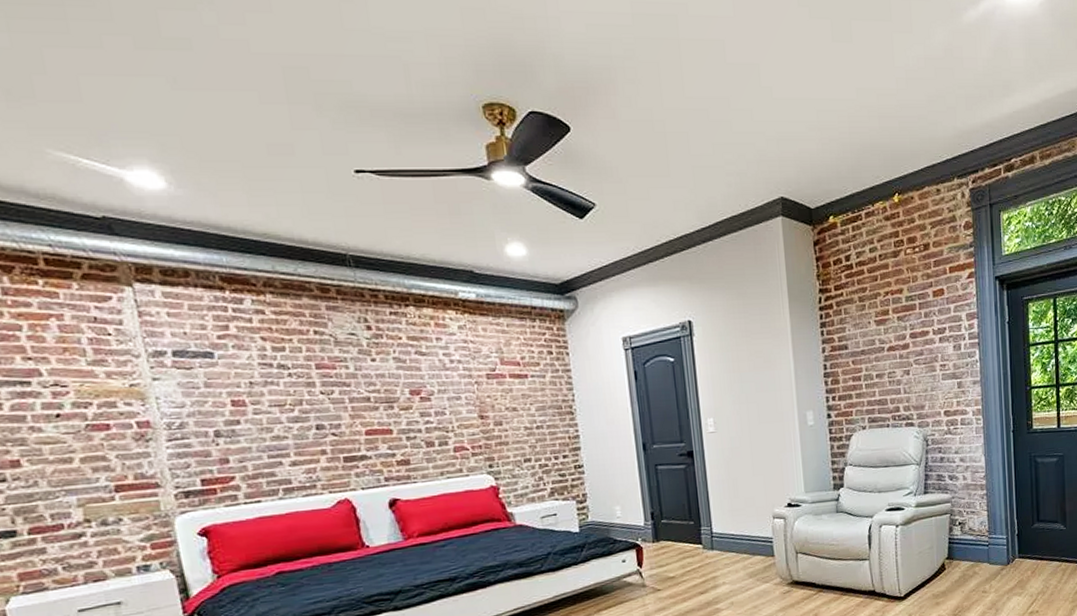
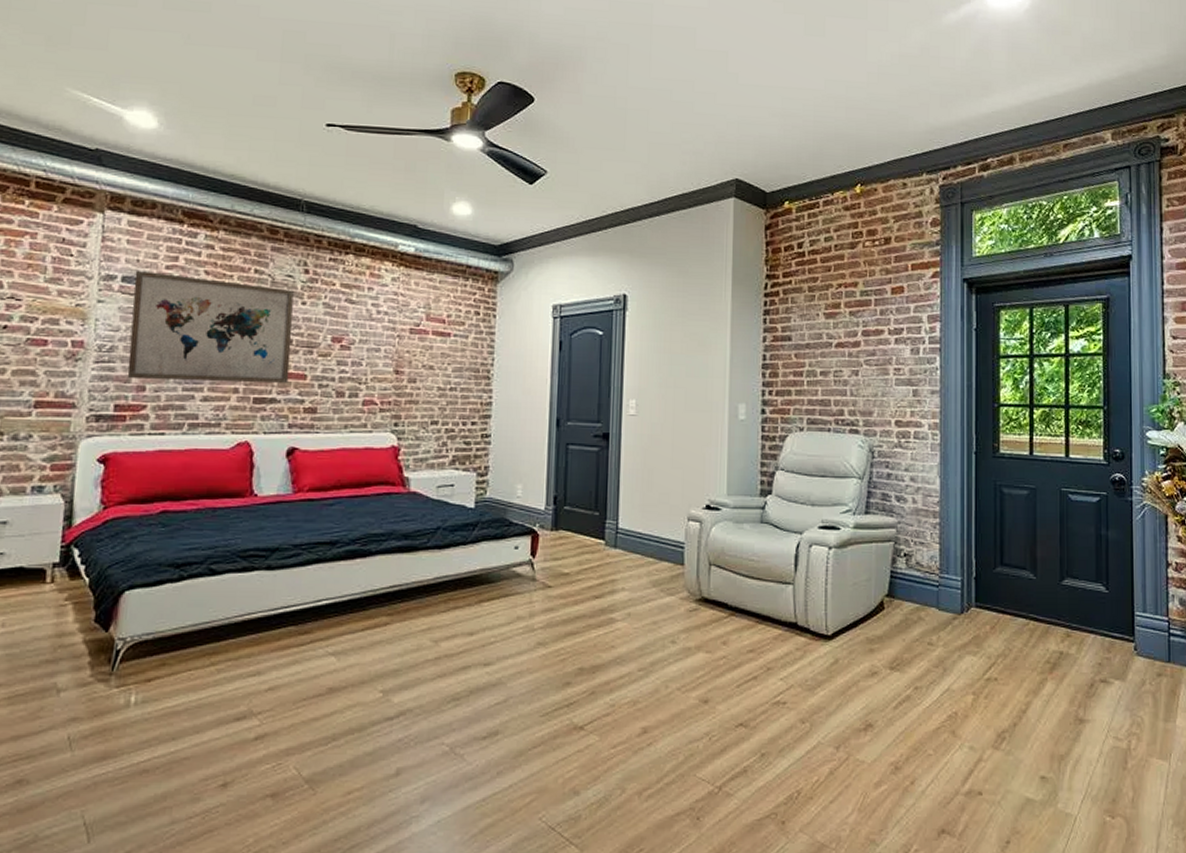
wall art: none [185,343,375,452] -> present [127,271,294,383]

